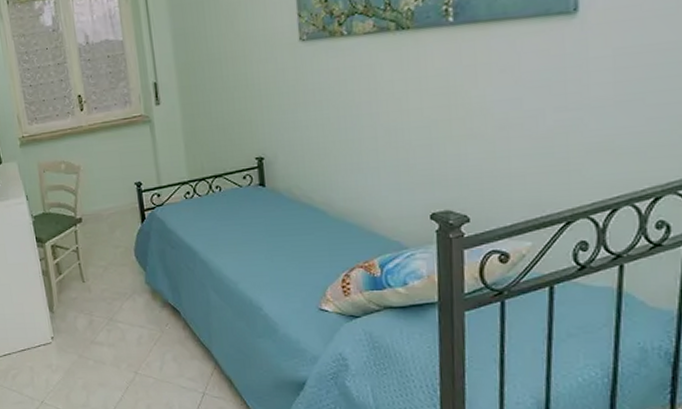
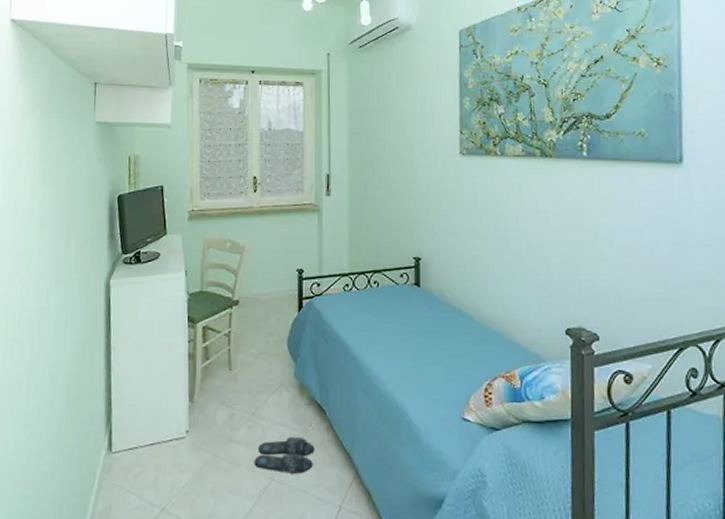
slippers: none [117,335,174,368] -> present [254,436,315,474]

